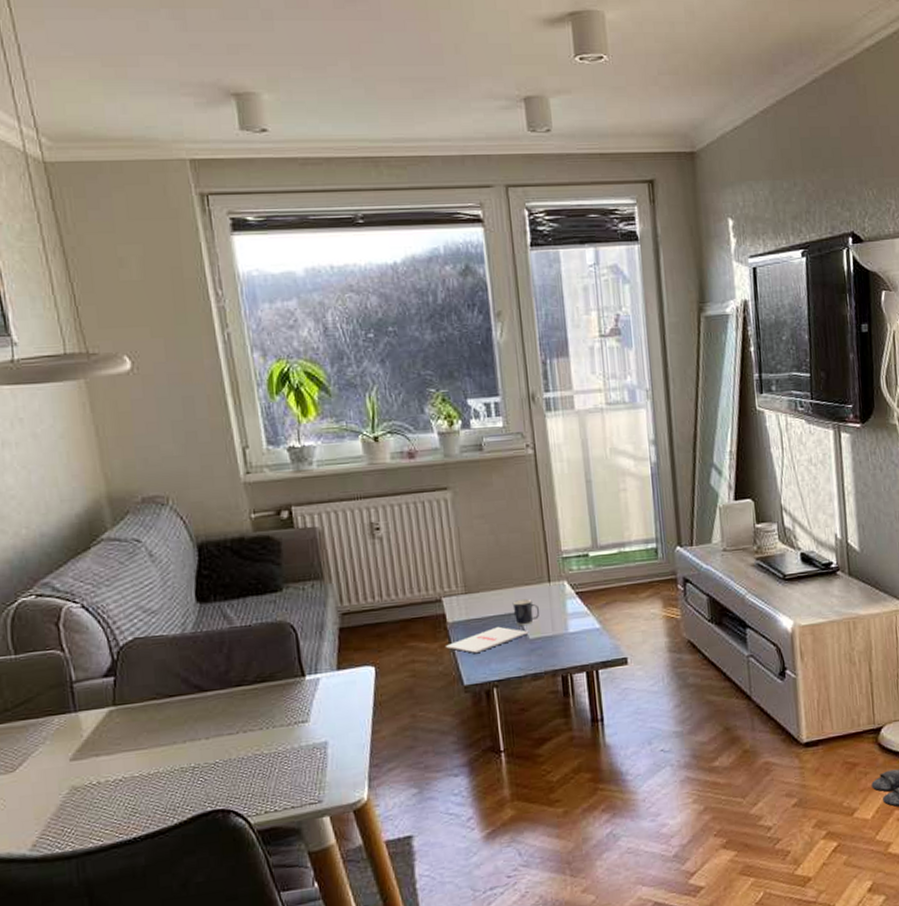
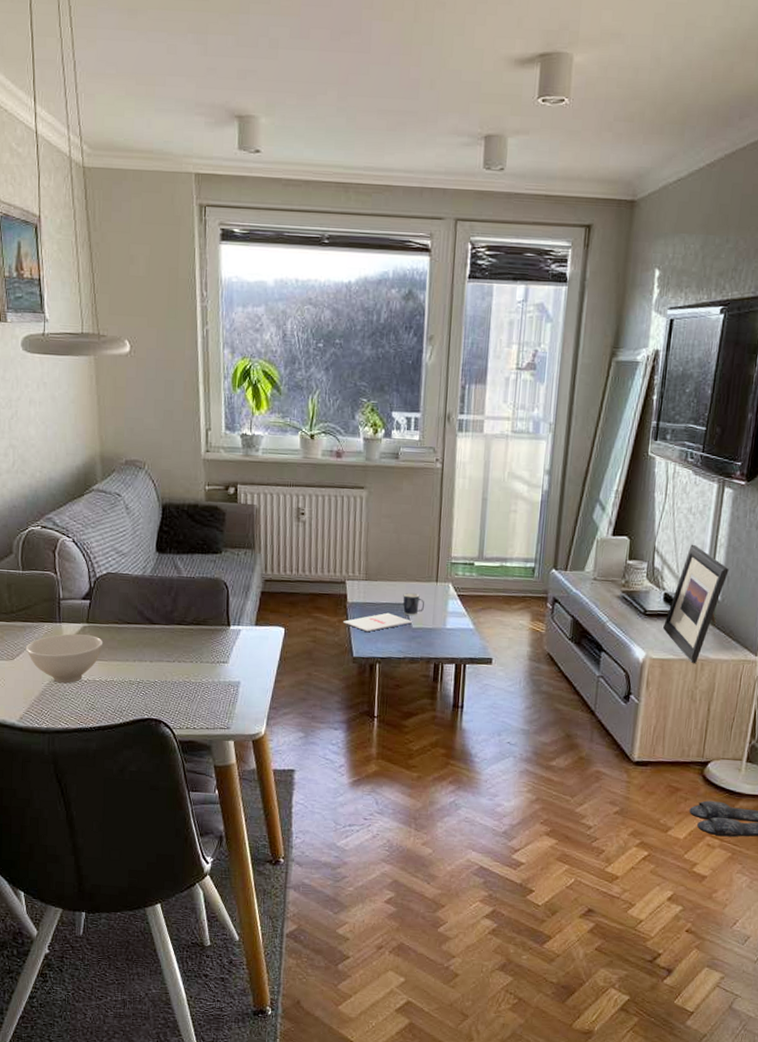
bowl: none [30,720,139,790] -> present [25,634,103,684]
picture frame: none [806,496,862,623] -> present [663,544,729,663]

